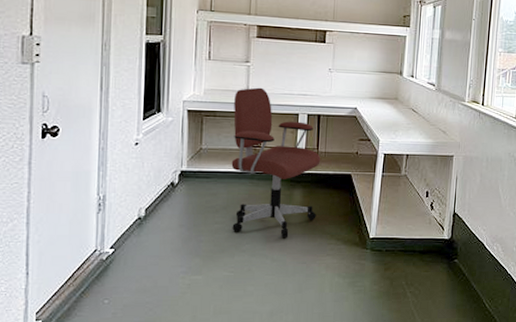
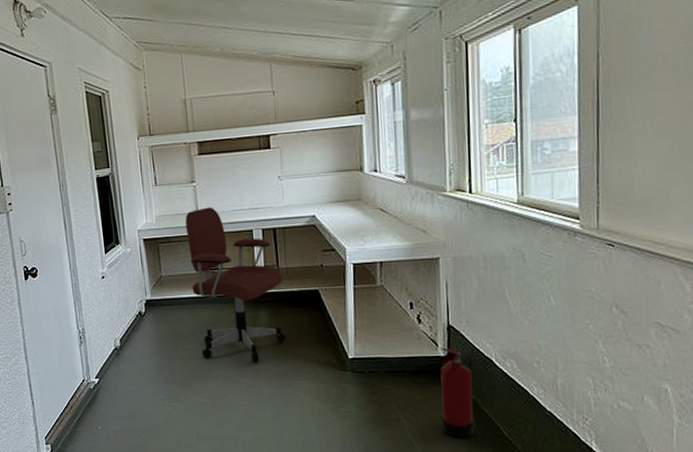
fire extinguisher: none [439,231,469,310] -> present [440,347,476,438]

